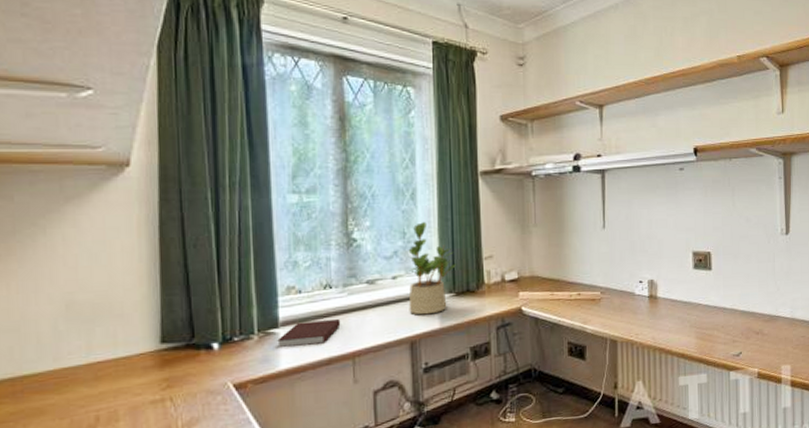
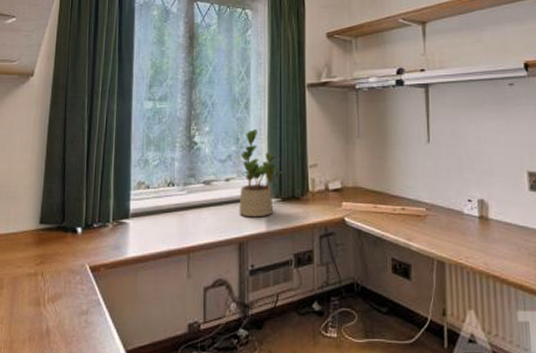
notebook: present [277,318,341,347] -> none [127,214,180,237]

